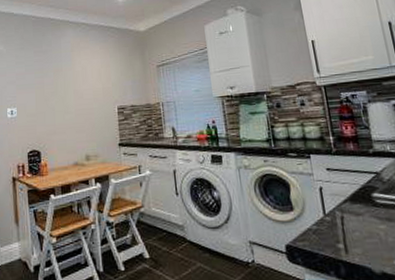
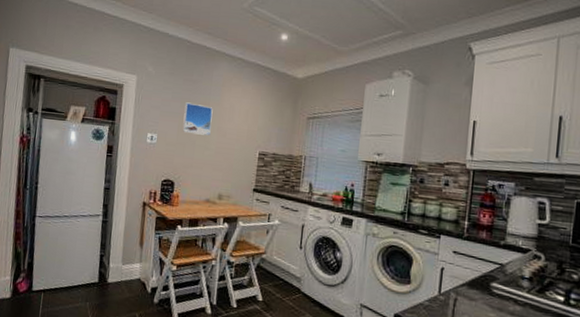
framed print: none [39,72,68,102] -> present [182,102,213,136]

